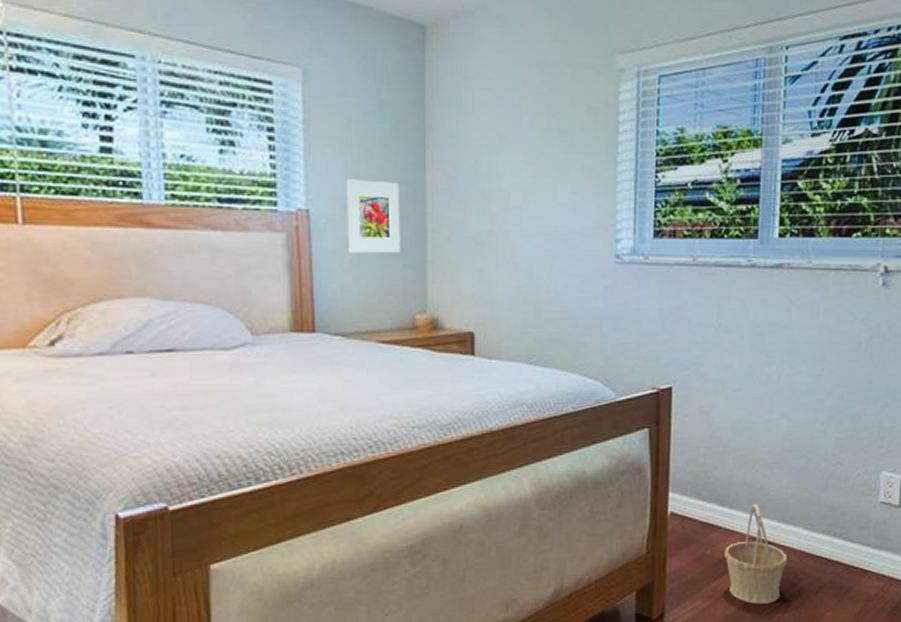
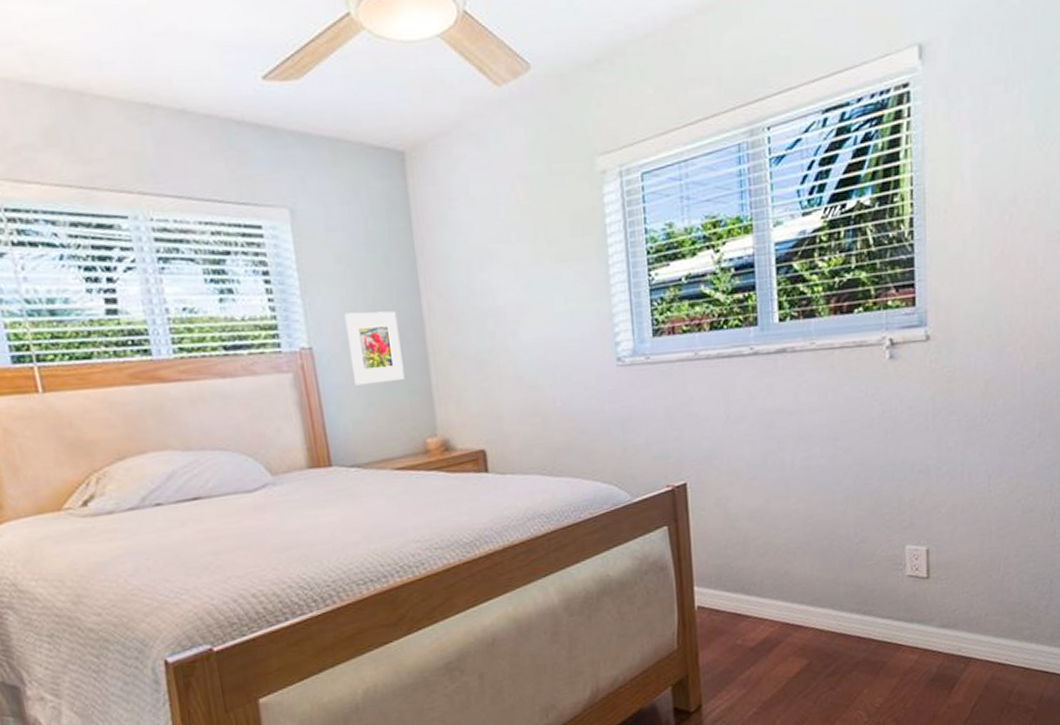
basket: present [724,503,787,604] -> none [755,589,819,688]

